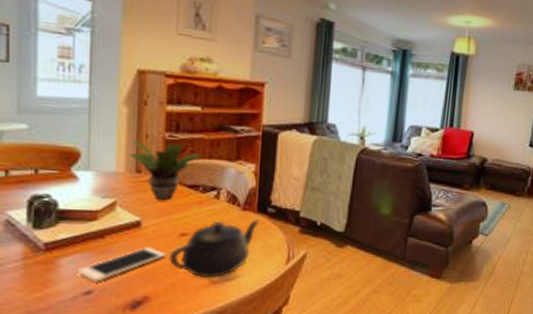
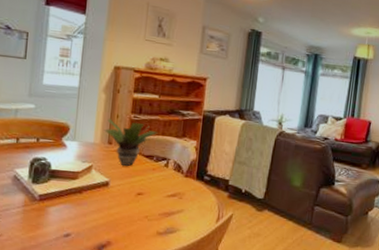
cell phone: present [76,247,166,282] -> none [60,202,126,227]
teapot: present [169,219,260,279] -> none [128,184,198,231]

